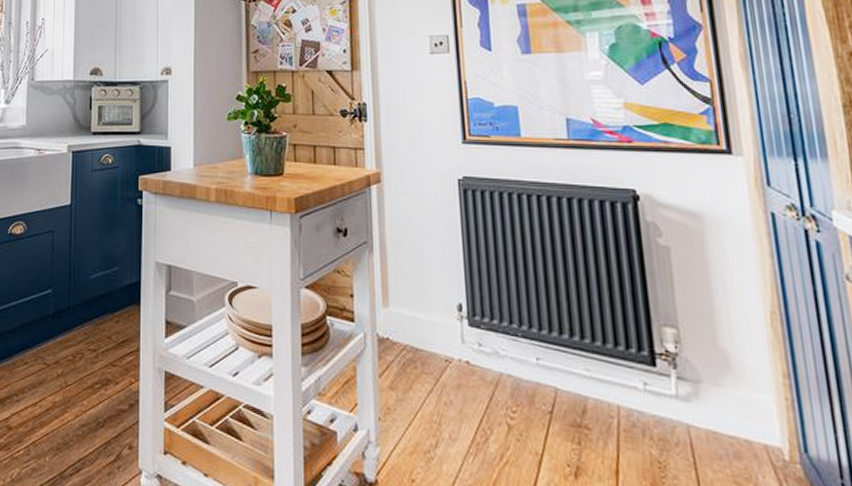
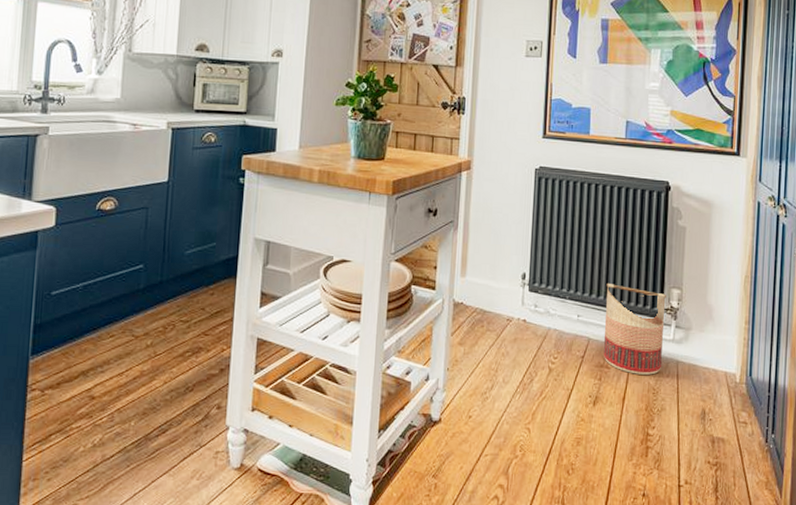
basket: none [570,319,665,442] -> present [603,284,666,375]

